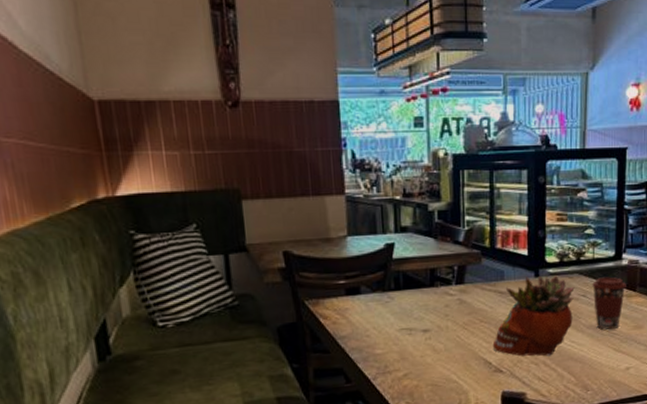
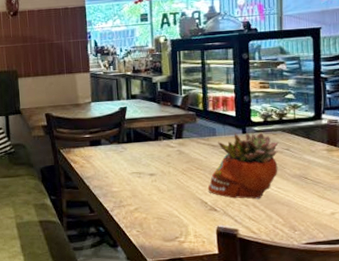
coffee cup: present [591,277,626,330] -> none [293,134,327,179]

